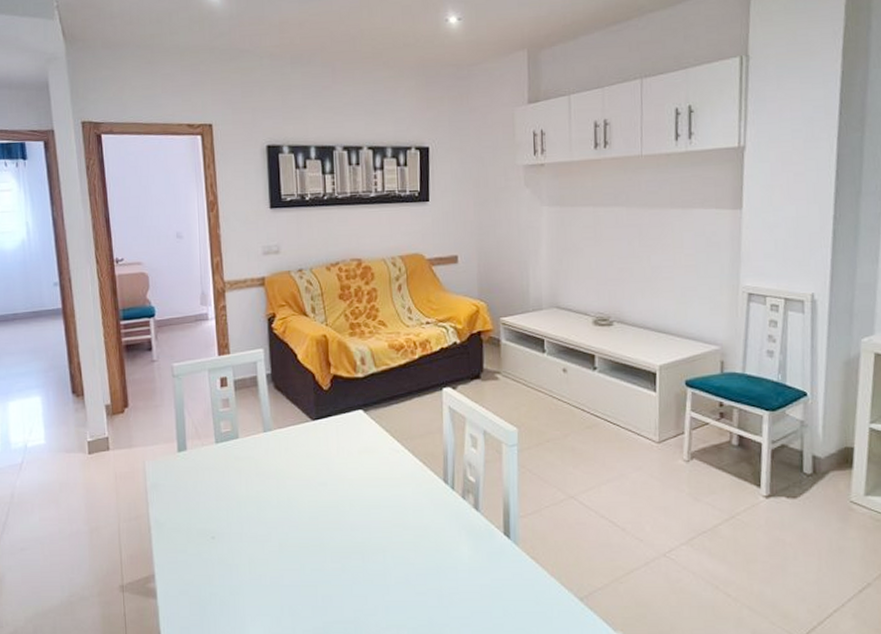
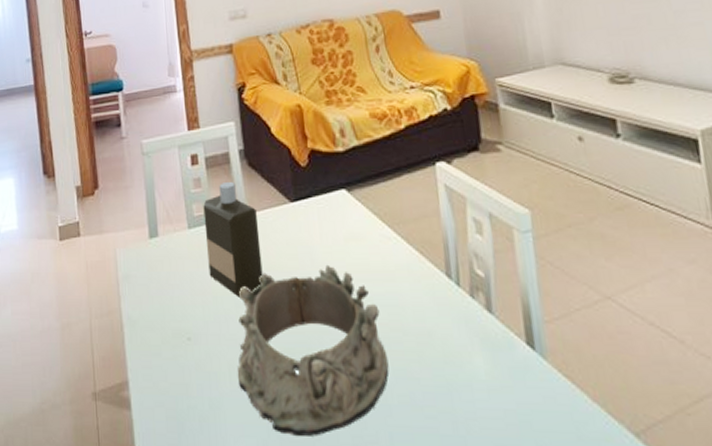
bottle: none [230,403,284,502] -> present [203,182,263,297]
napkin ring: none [256,473,389,614] -> present [237,264,389,437]

